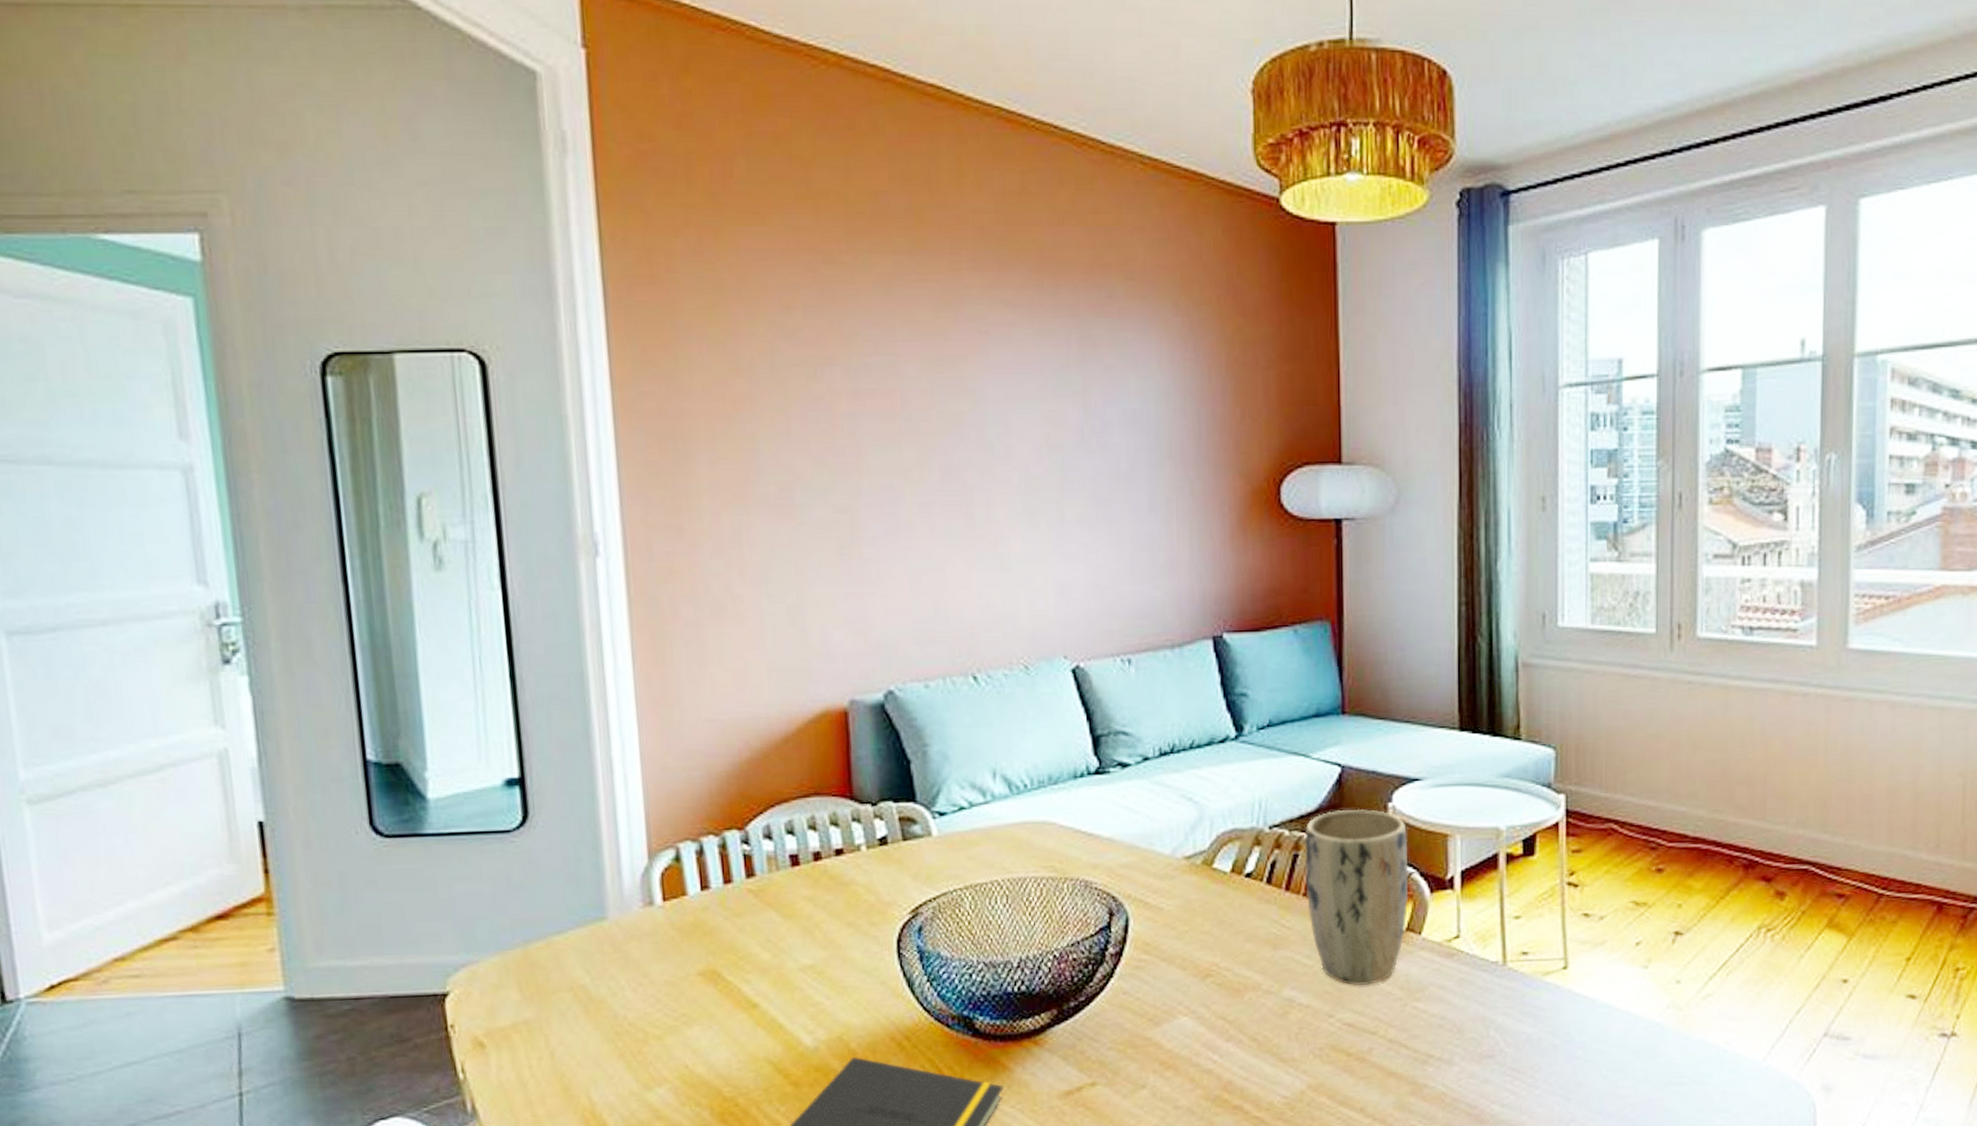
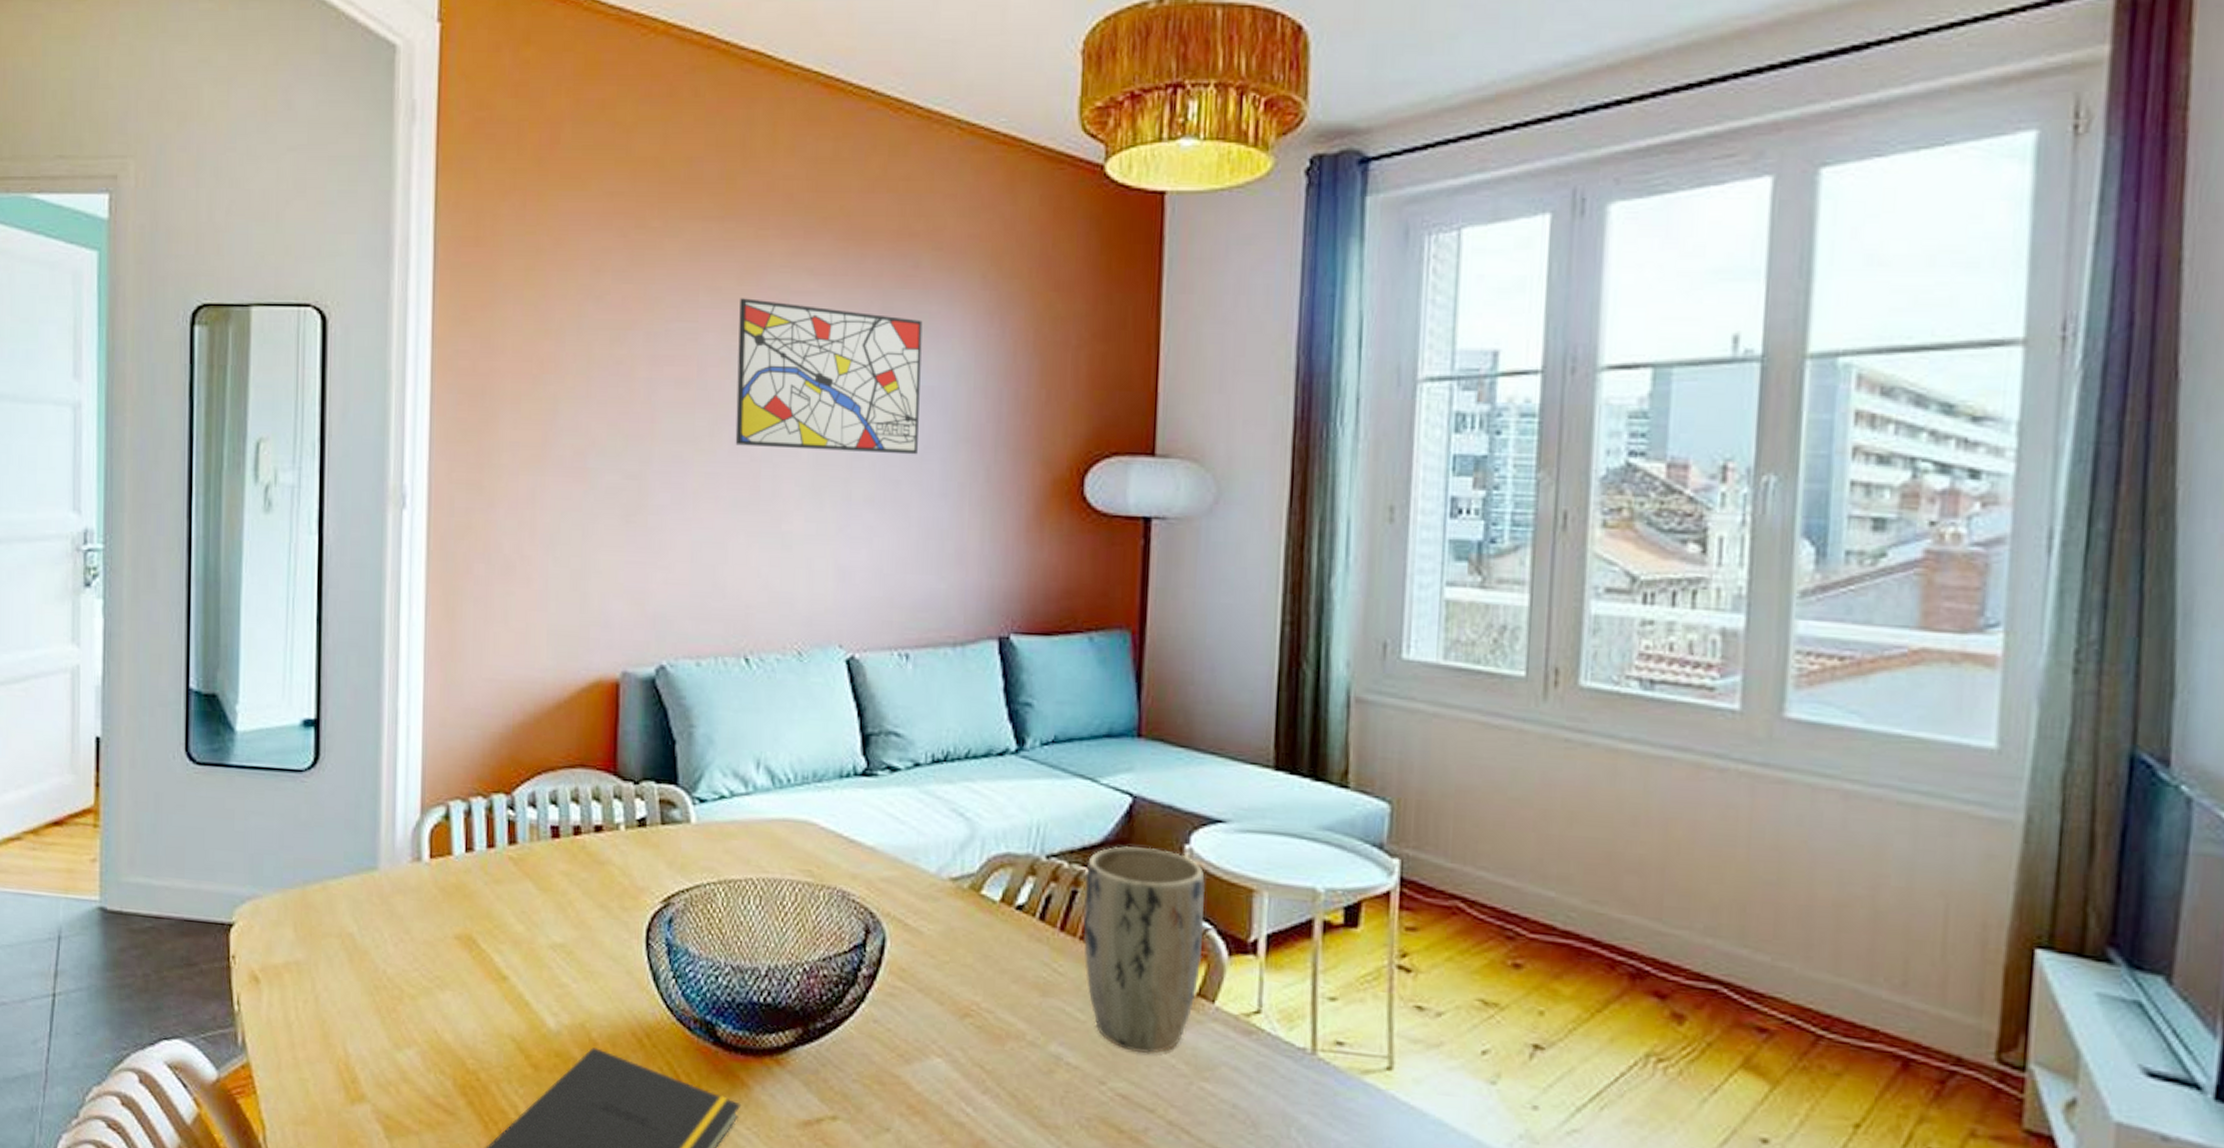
wall art: none [938,331,1125,475] -> present [735,298,923,455]

